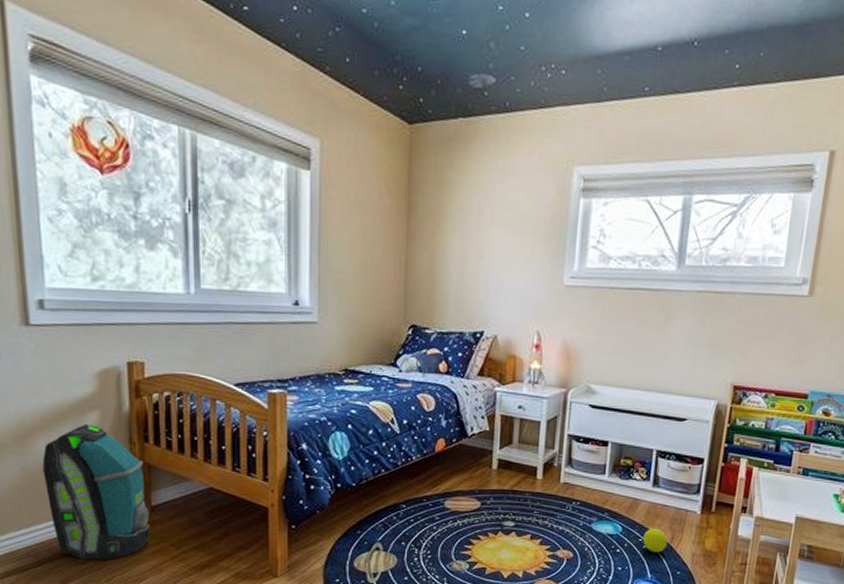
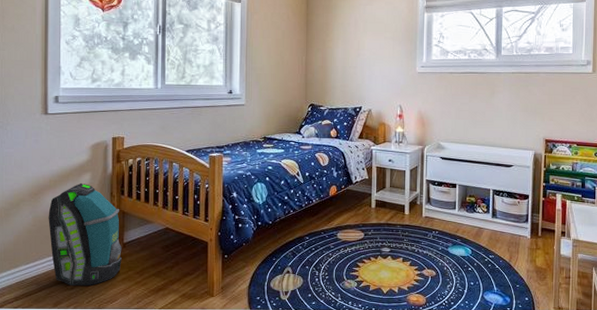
ball: present [643,528,668,553] -> none [488,250,507,270]

